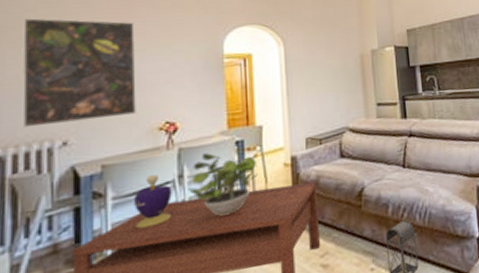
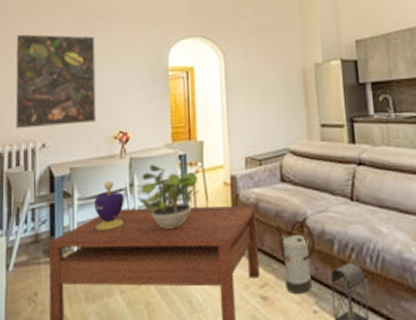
watering can: none [336,190,372,258] -> present [276,219,315,294]

